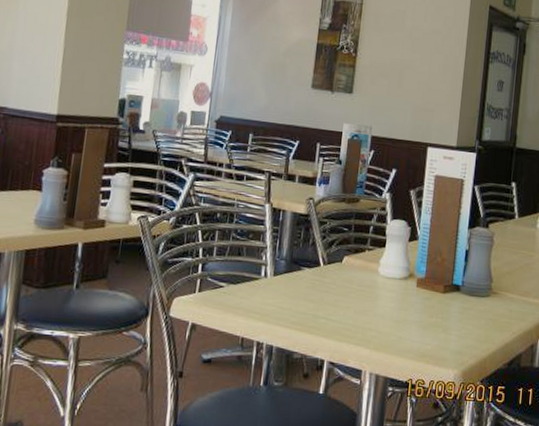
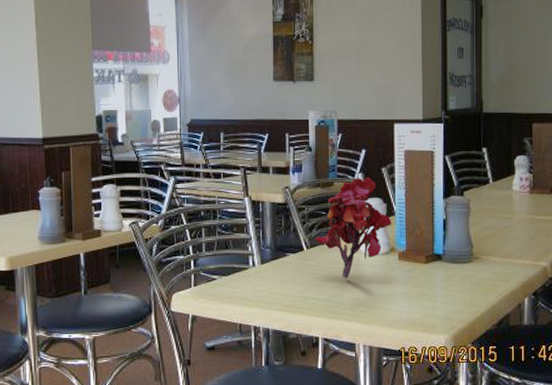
artificial flower: none [333,196,415,301] -> present [314,177,392,279]

